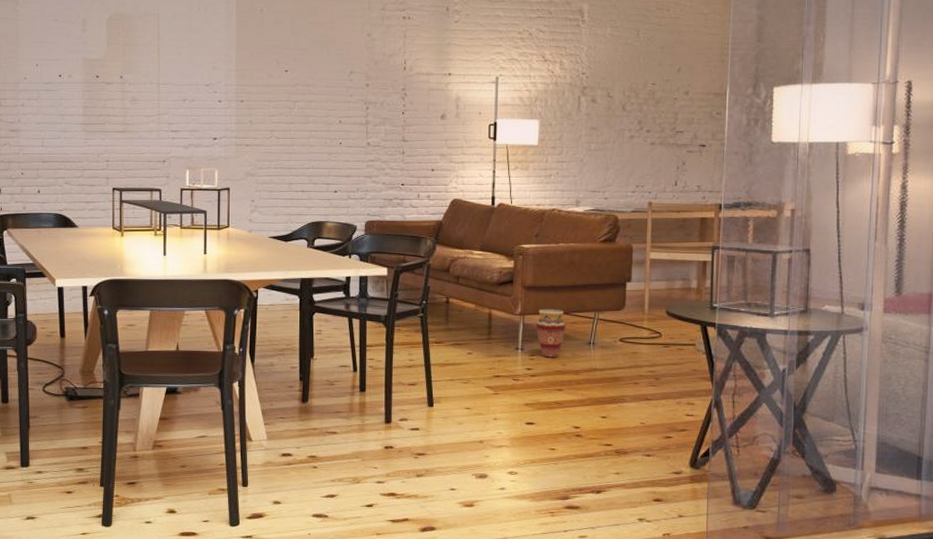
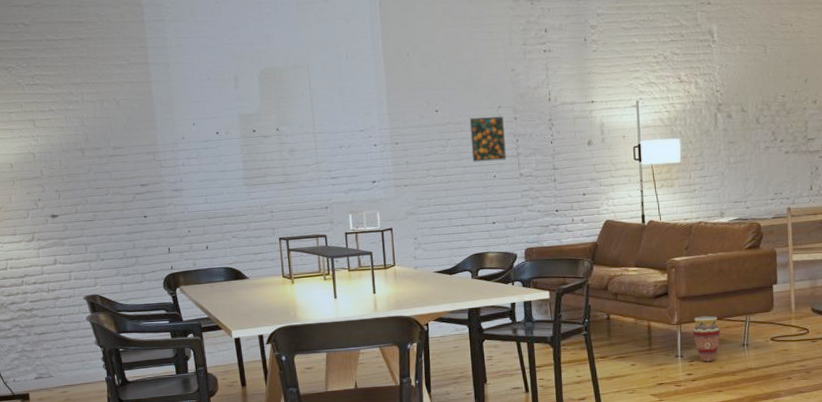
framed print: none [319,81,356,127] -> present [469,116,507,162]

